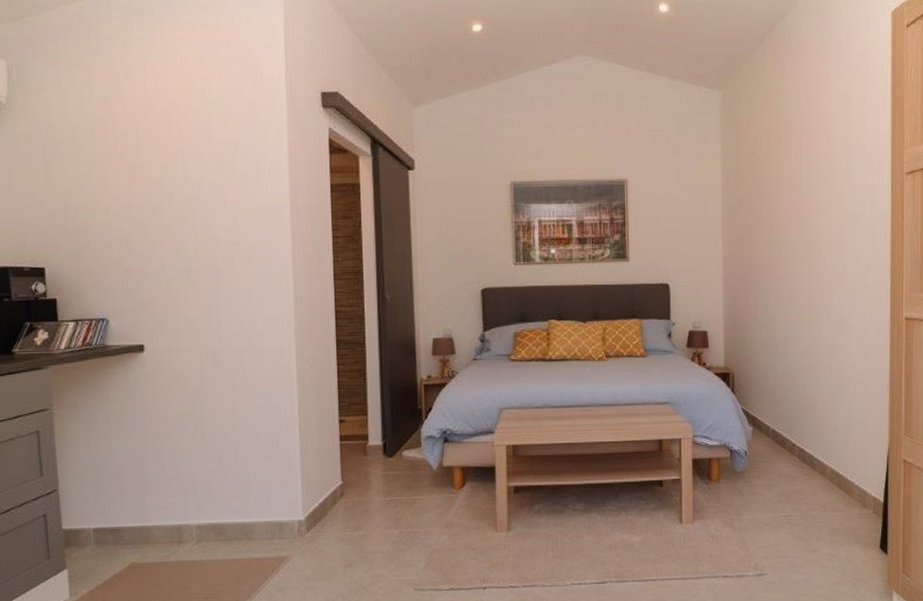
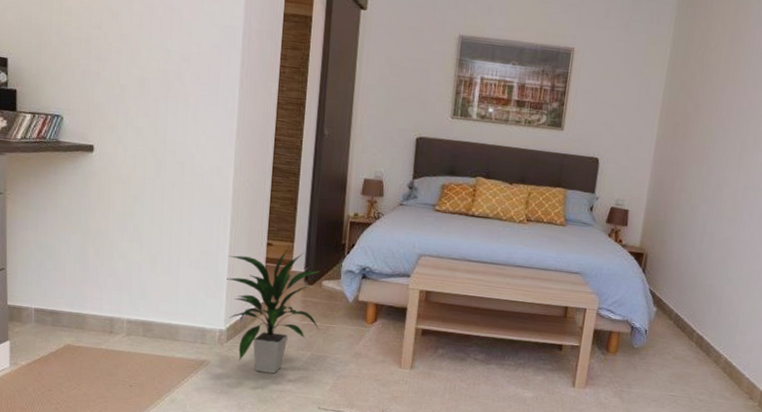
indoor plant: none [299,422,406,560] -> present [226,248,320,374]

